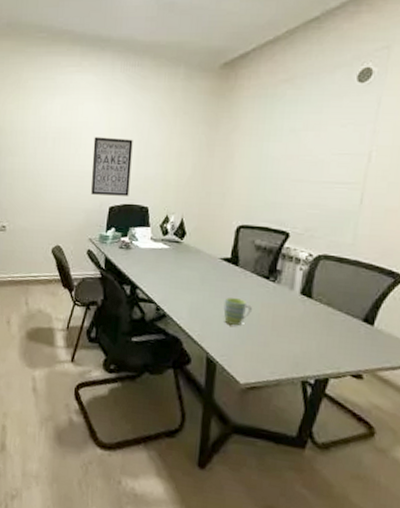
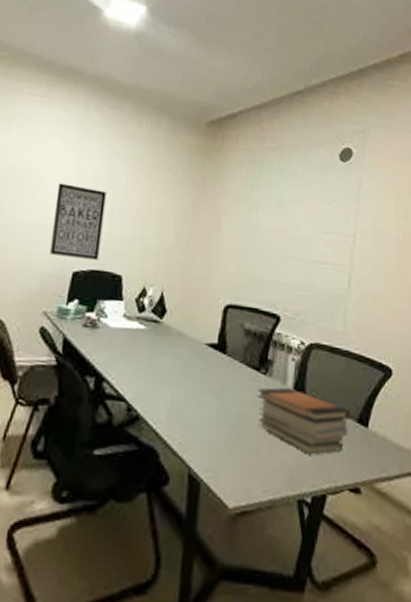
mug: present [223,297,252,325] -> none [209,393,241,430]
book stack: none [266,292,356,347] -> present [257,387,350,455]

